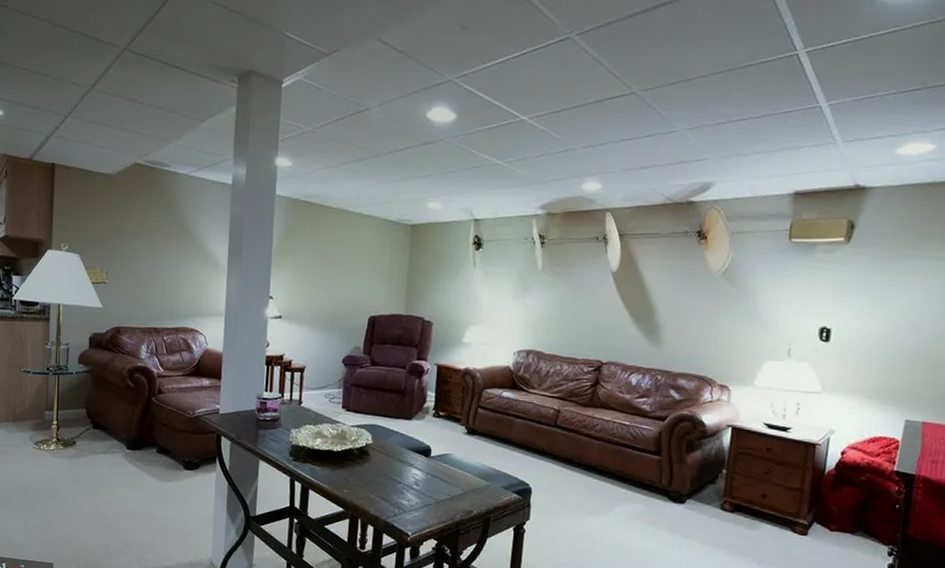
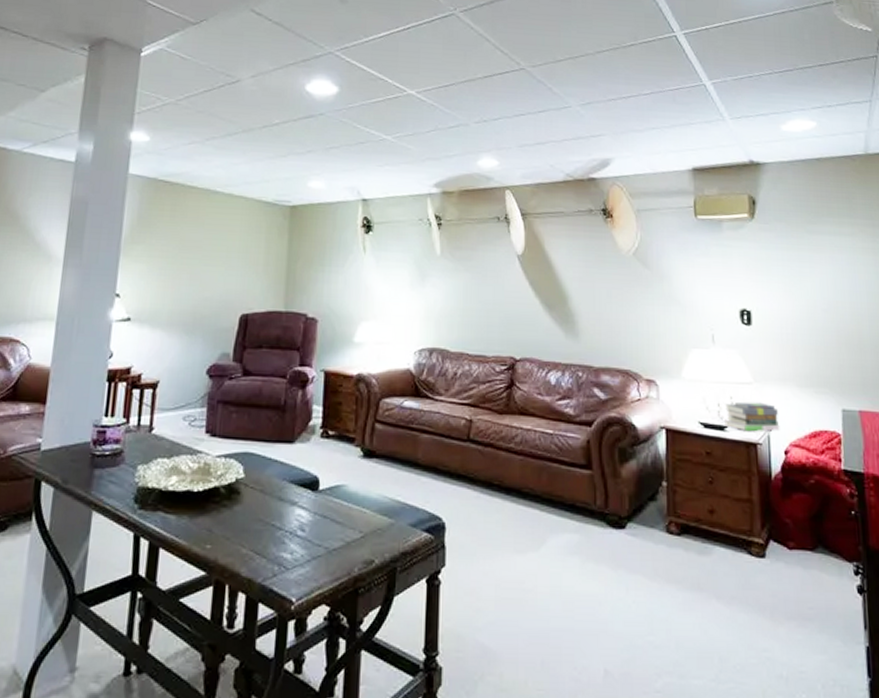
books: none [788,407,842,435] -> present [724,401,780,432]

